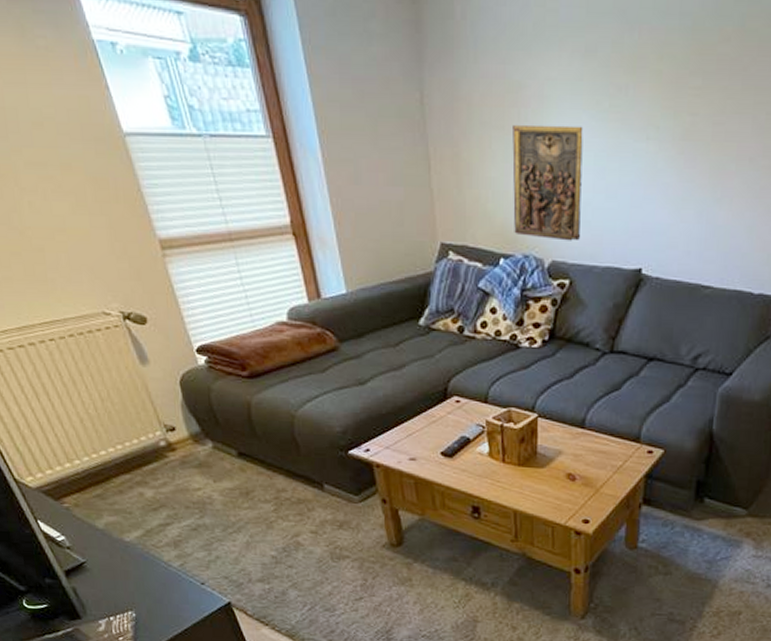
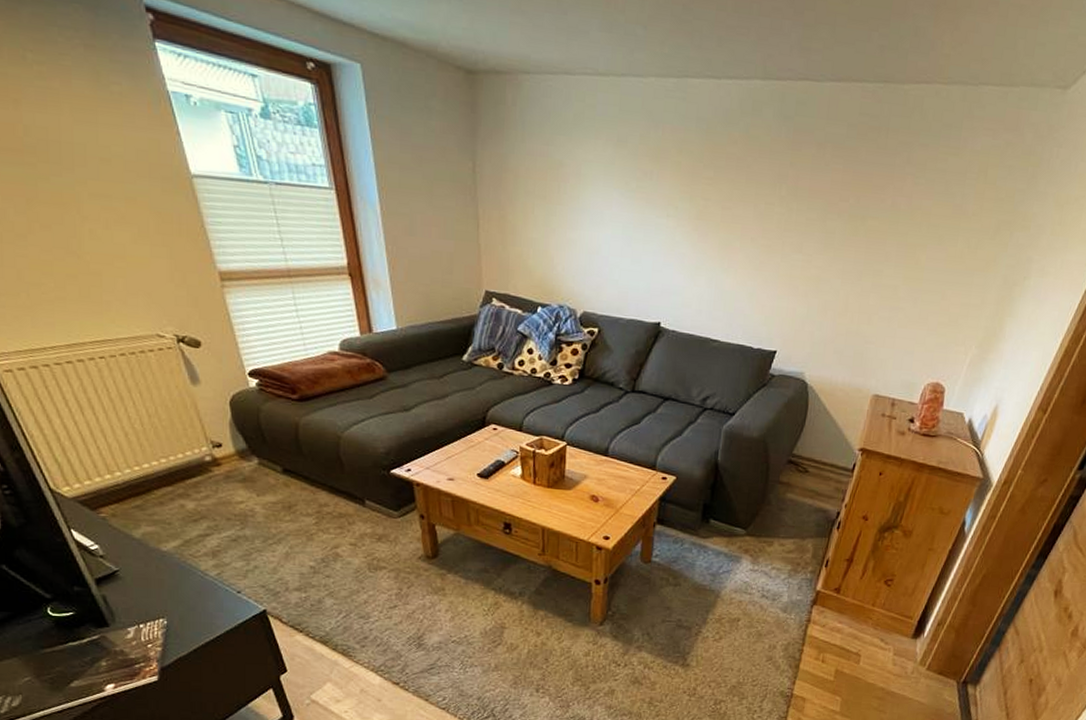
relief panel: present [512,124,583,241] -> none [551,195,614,296]

